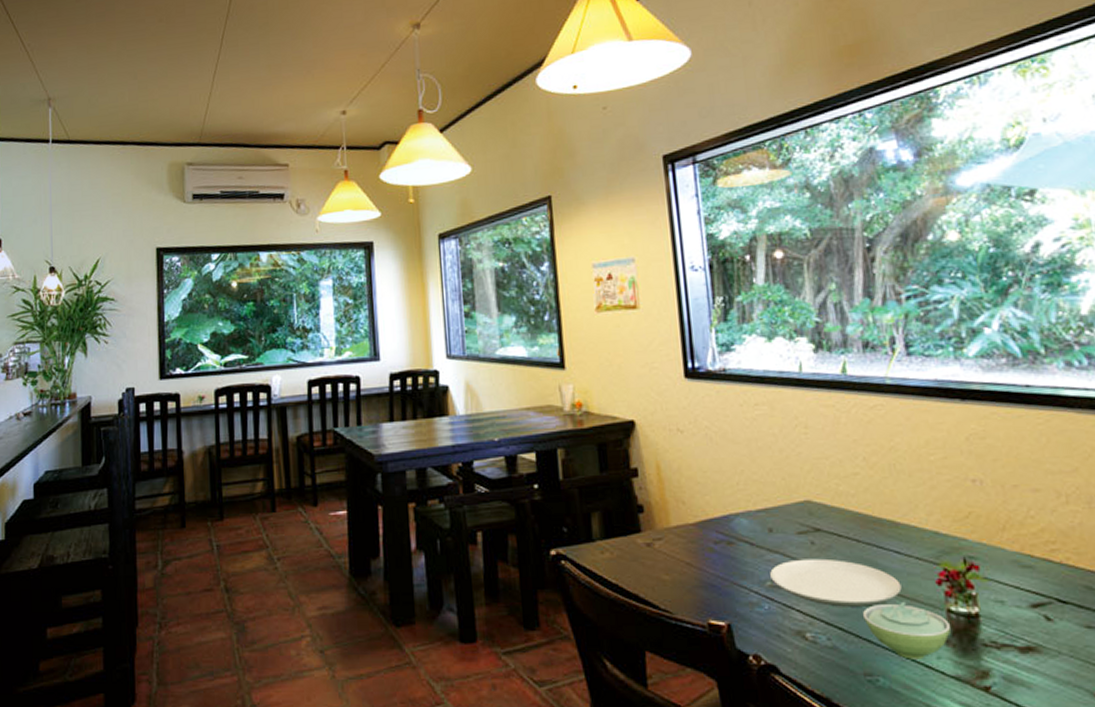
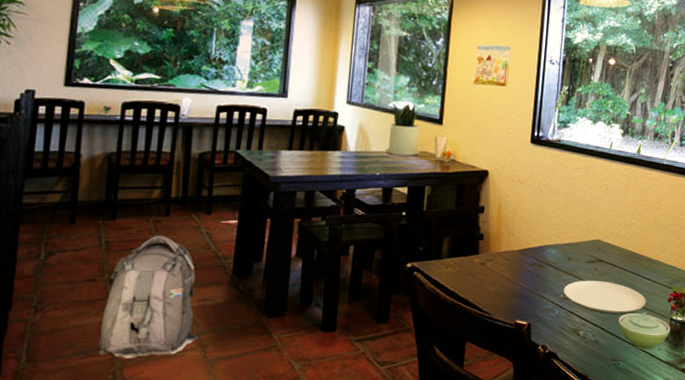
backpack: none [223,535,323,680] -> present [98,235,198,359]
planter: none [500,348,544,415] -> present [385,103,421,157]

